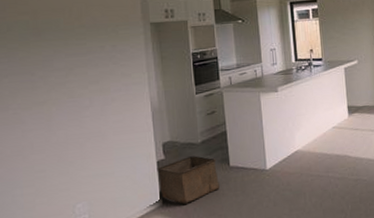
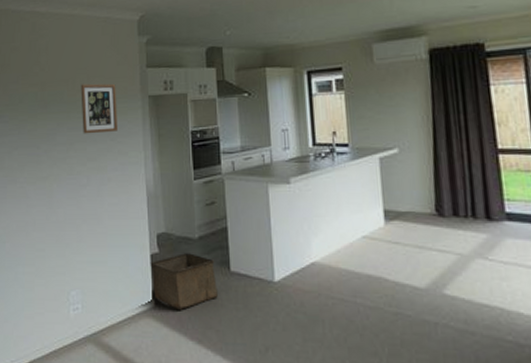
picture frame: none [78,12,120,60] -> present [81,83,117,134]

